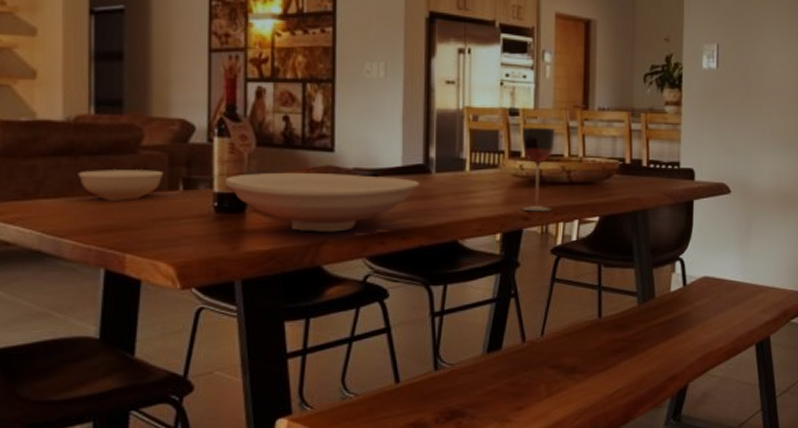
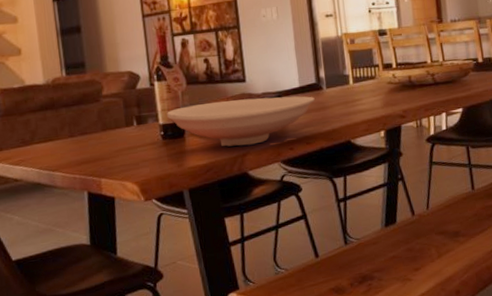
bowl: present [77,170,164,201] -> none [59,112,122,140]
wineglass: present [522,128,555,212] -> none [391,41,423,111]

